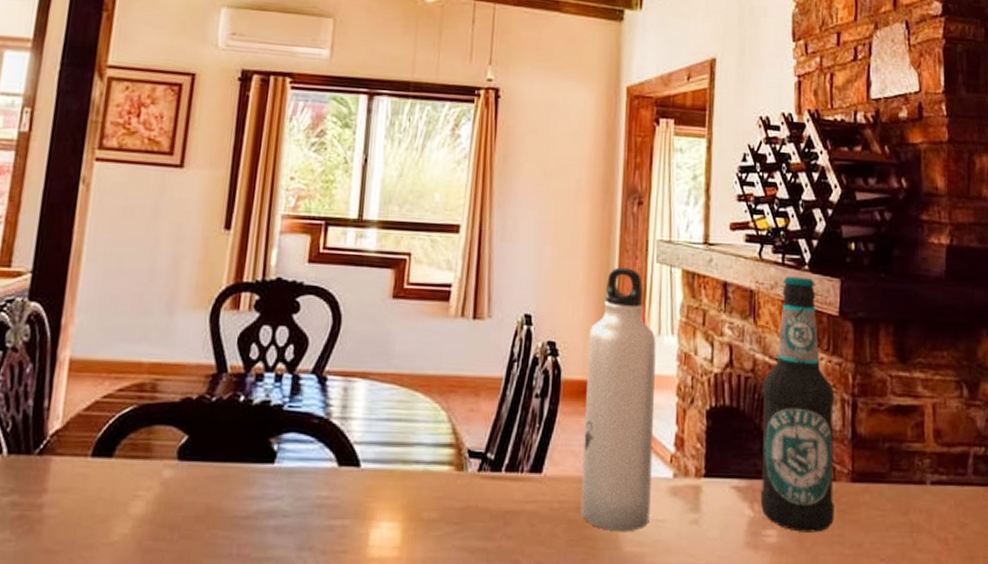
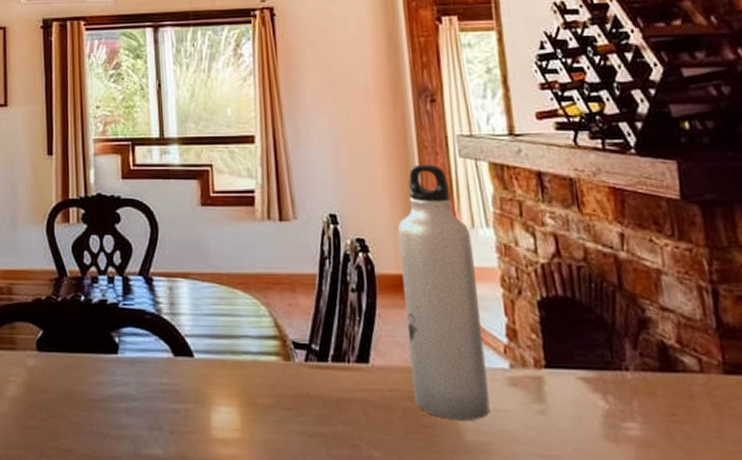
bottle: present [760,276,835,533] -> none [598,161,708,427]

